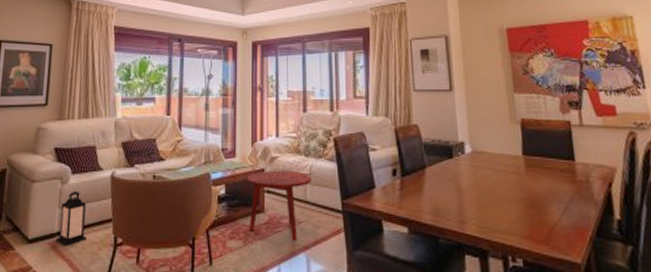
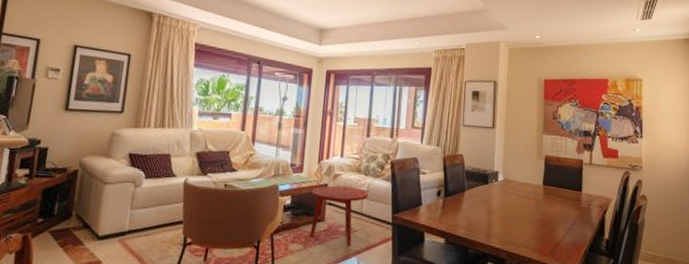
lantern: present [56,190,87,246] -> none [126,193,158,244]

